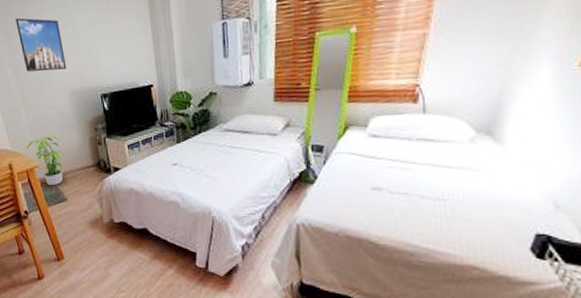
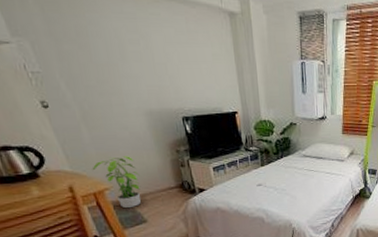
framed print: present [15,18,67,72] -> none [66,20,140,88]

